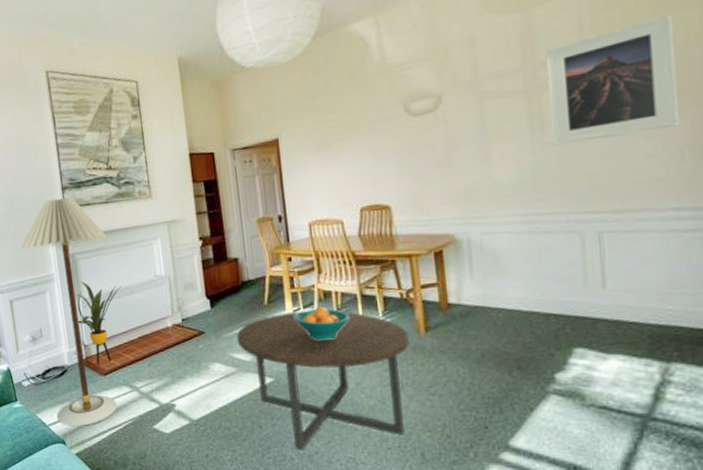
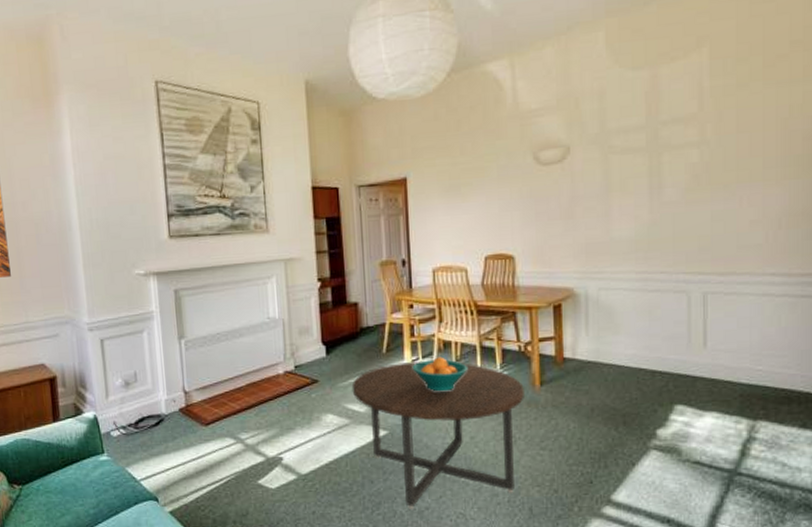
floor lamp: present [19,196,117,427] -> none [115,225,219,482]
house plant: present [75,282,122,365] -> none [177,321,230,414]
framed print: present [545,14,679,145] -> none [668,86,781,205]

